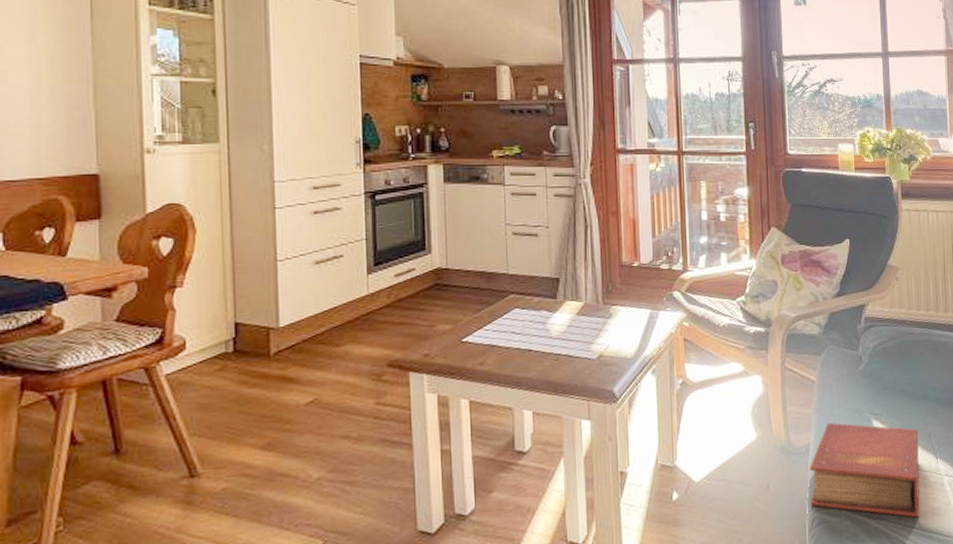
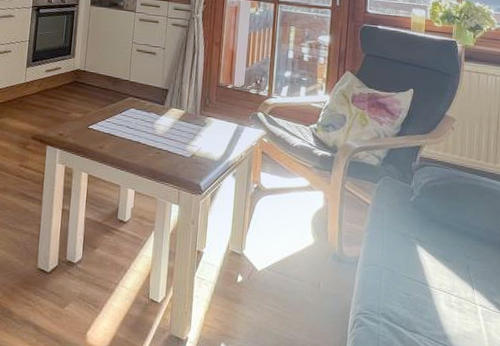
book: present [810,422,920,518] -> none [354,241,458,337]

